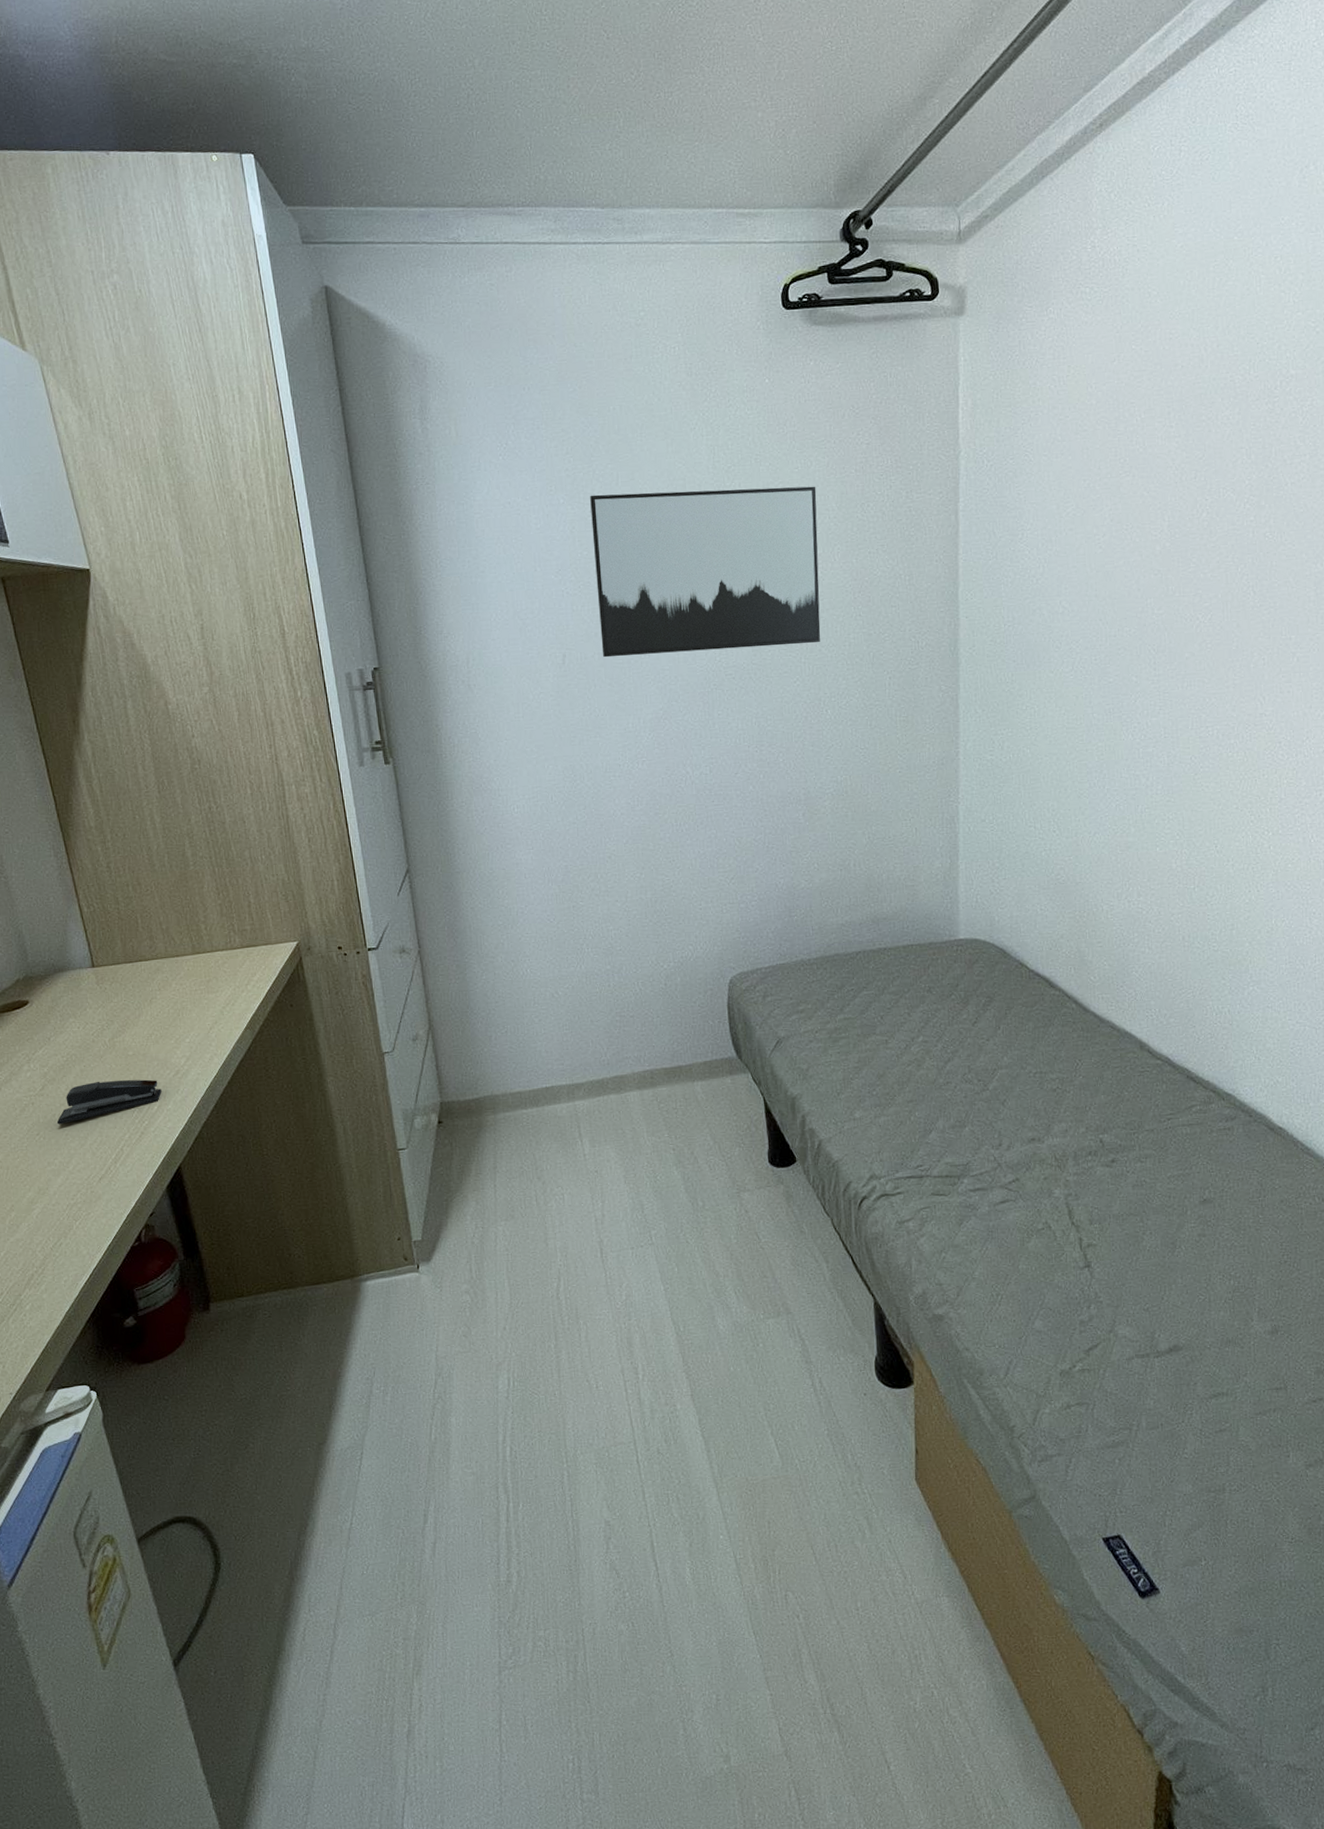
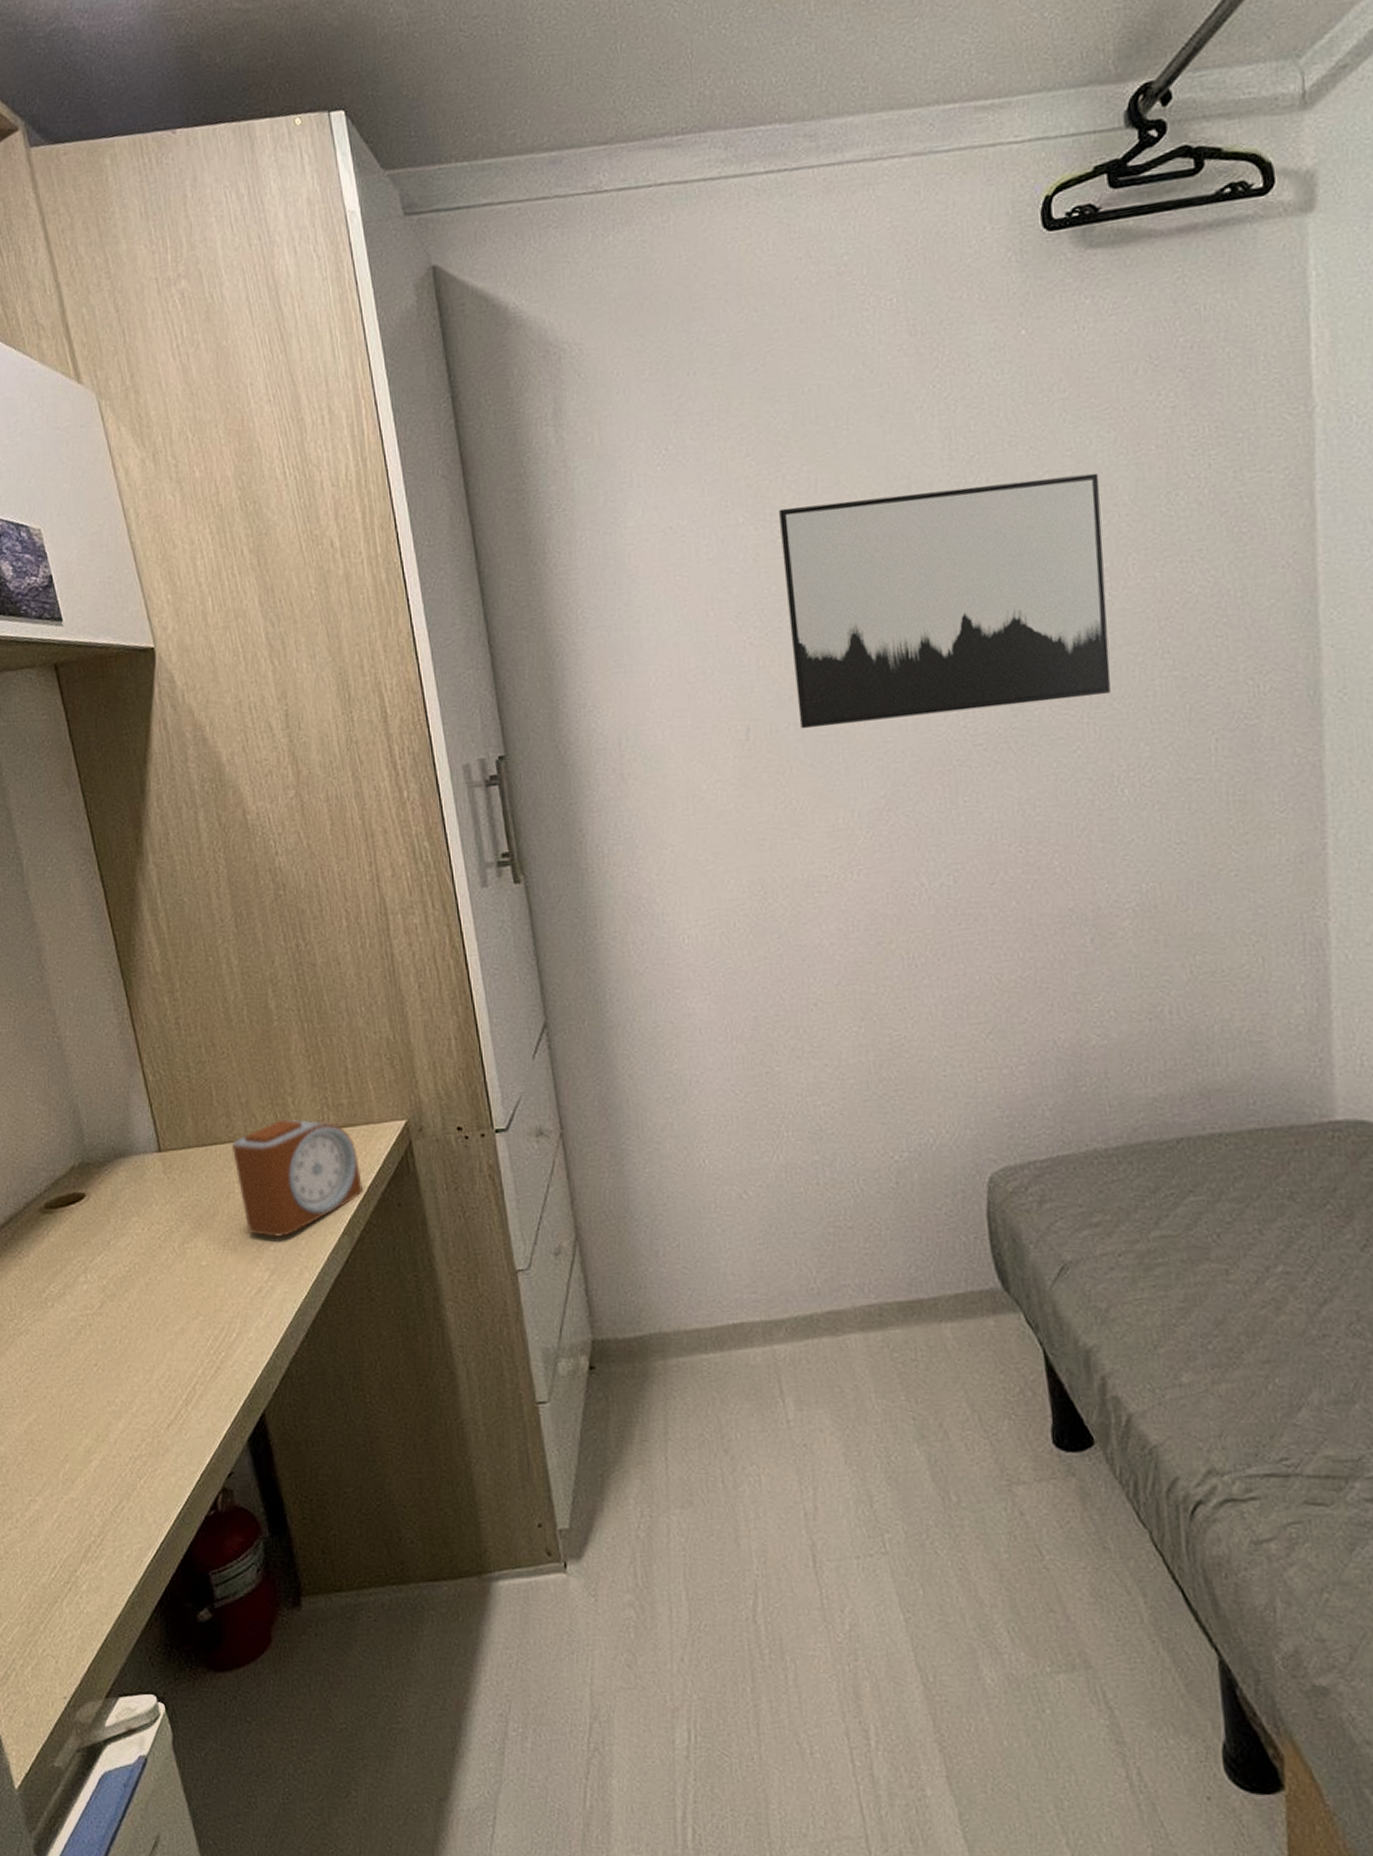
stapler: present [56,1079,162,1125] -> none [117,1298,242,1353]
alarm clock: none [154,941,262,1032] -> present [231,1119,363,1237]

